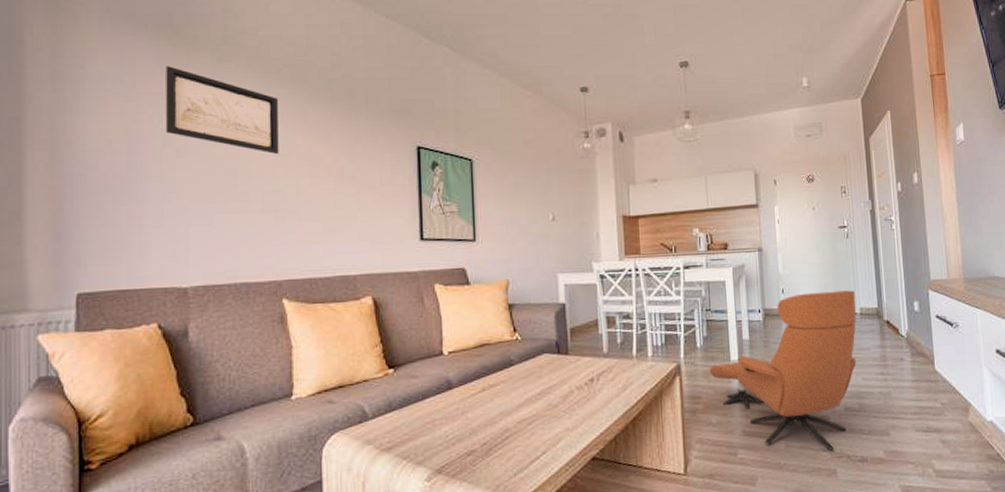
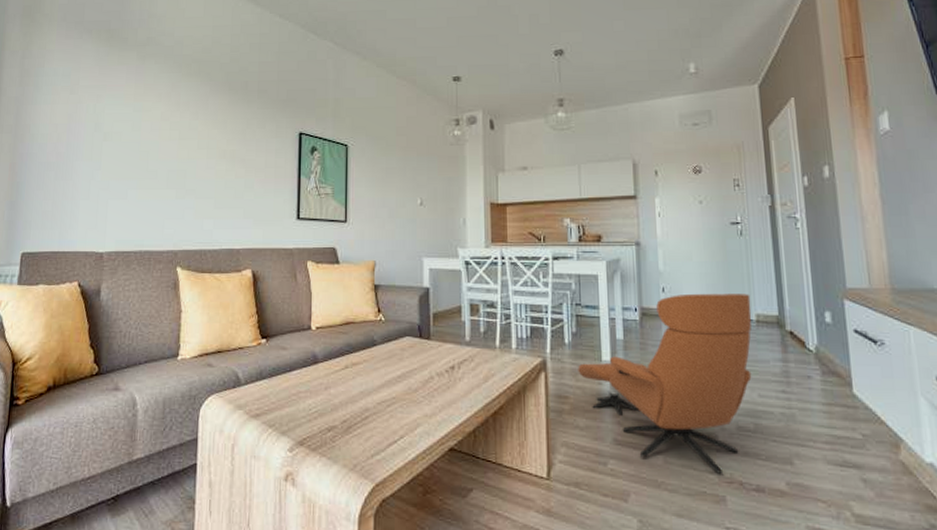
wall art: present [165,66,279,155] -> none [97,64,187,139]

